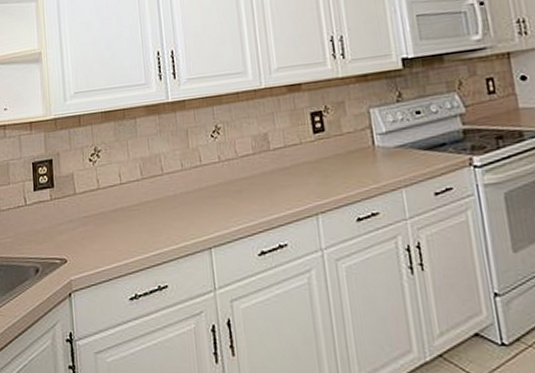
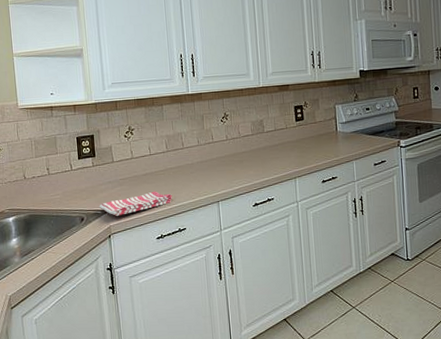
dish towel: none [57,233,149,267] -> present [99,191,172,216]

